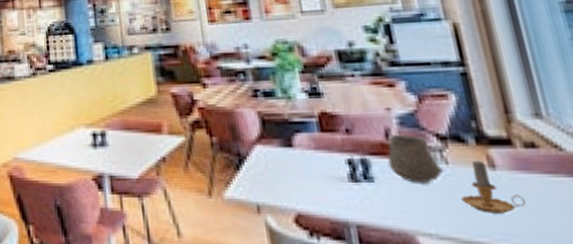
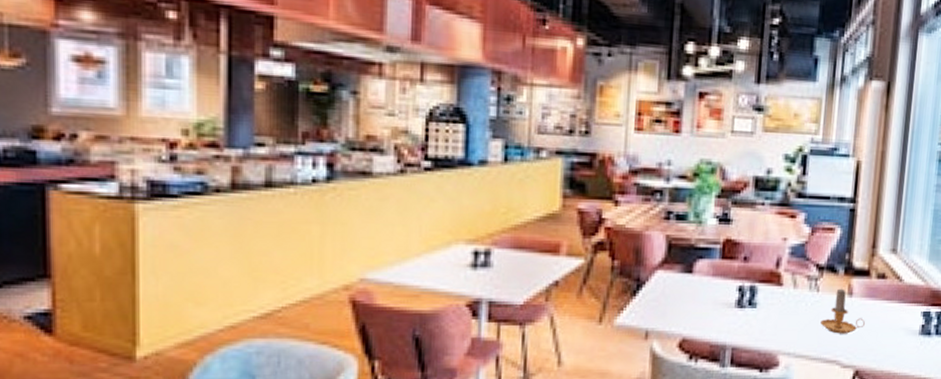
ceramic cup: present [387,135,444,183] -> none [772,264,814,308]

